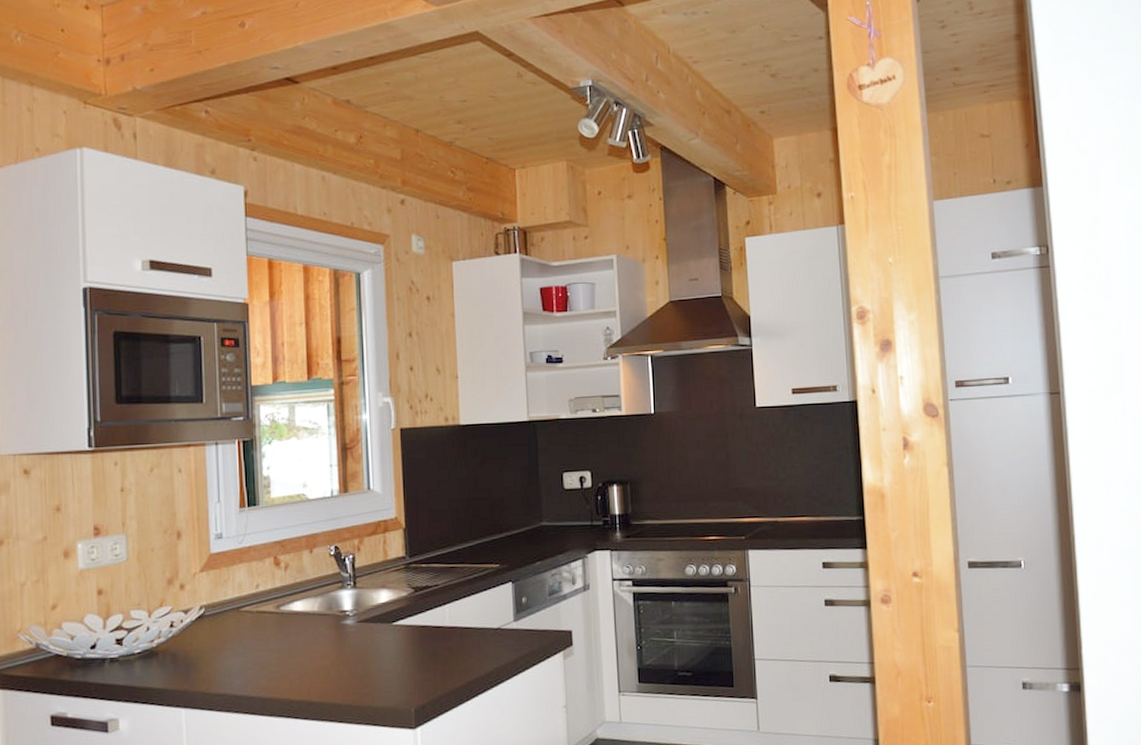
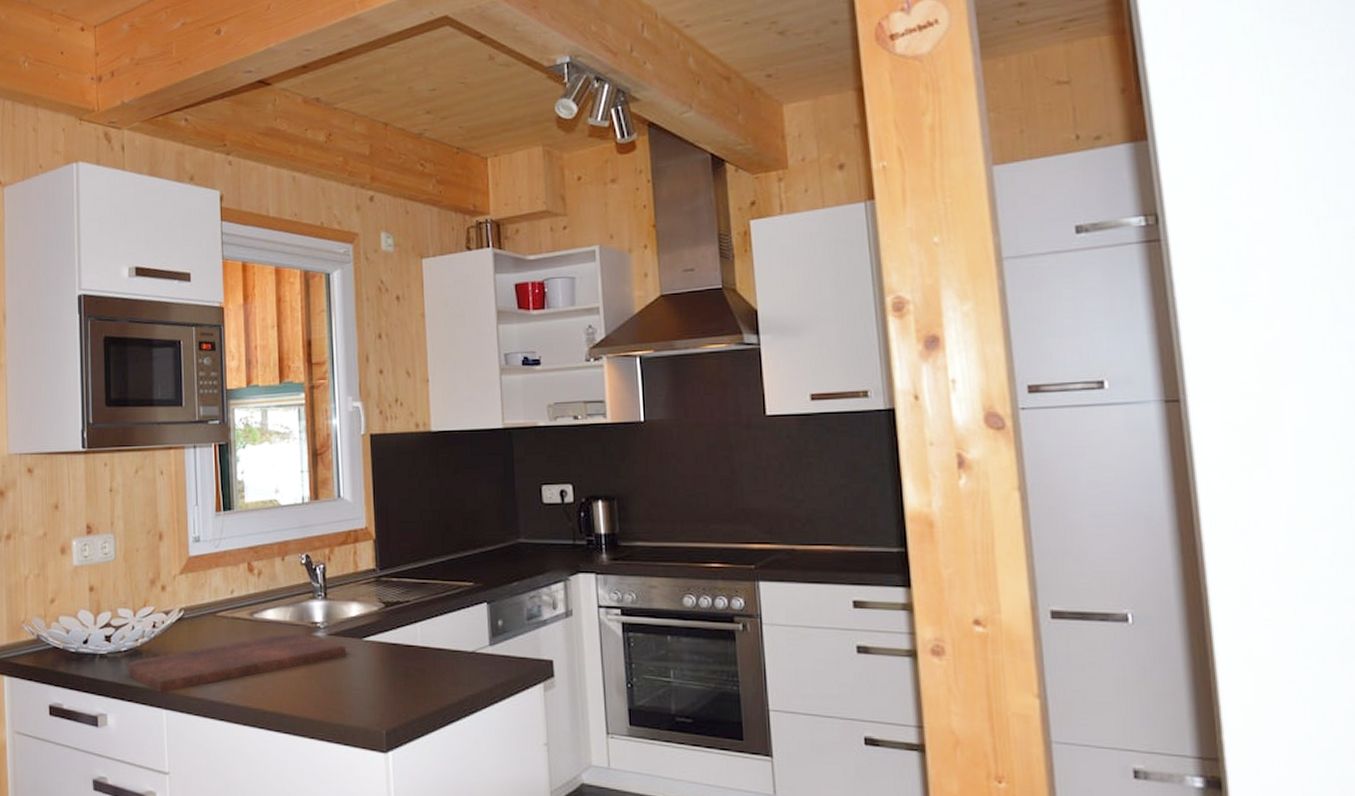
cutting board: none [143,623,376,693] -> present [129,633,347,694]

